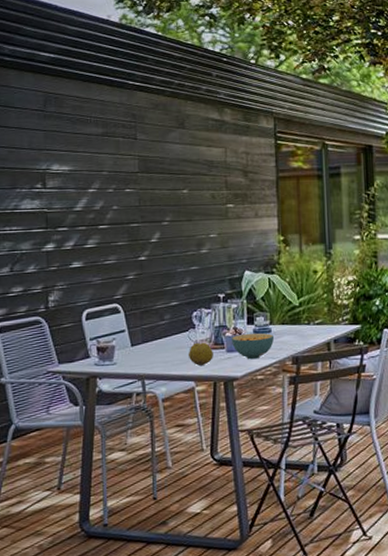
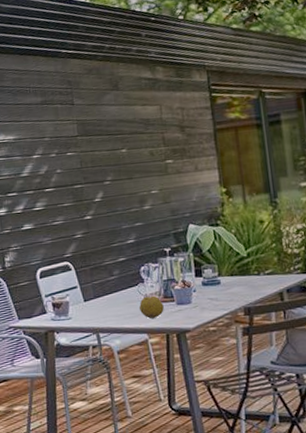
cereal bowl: present [230,333,274,360] -> none [180,285,224,312]

